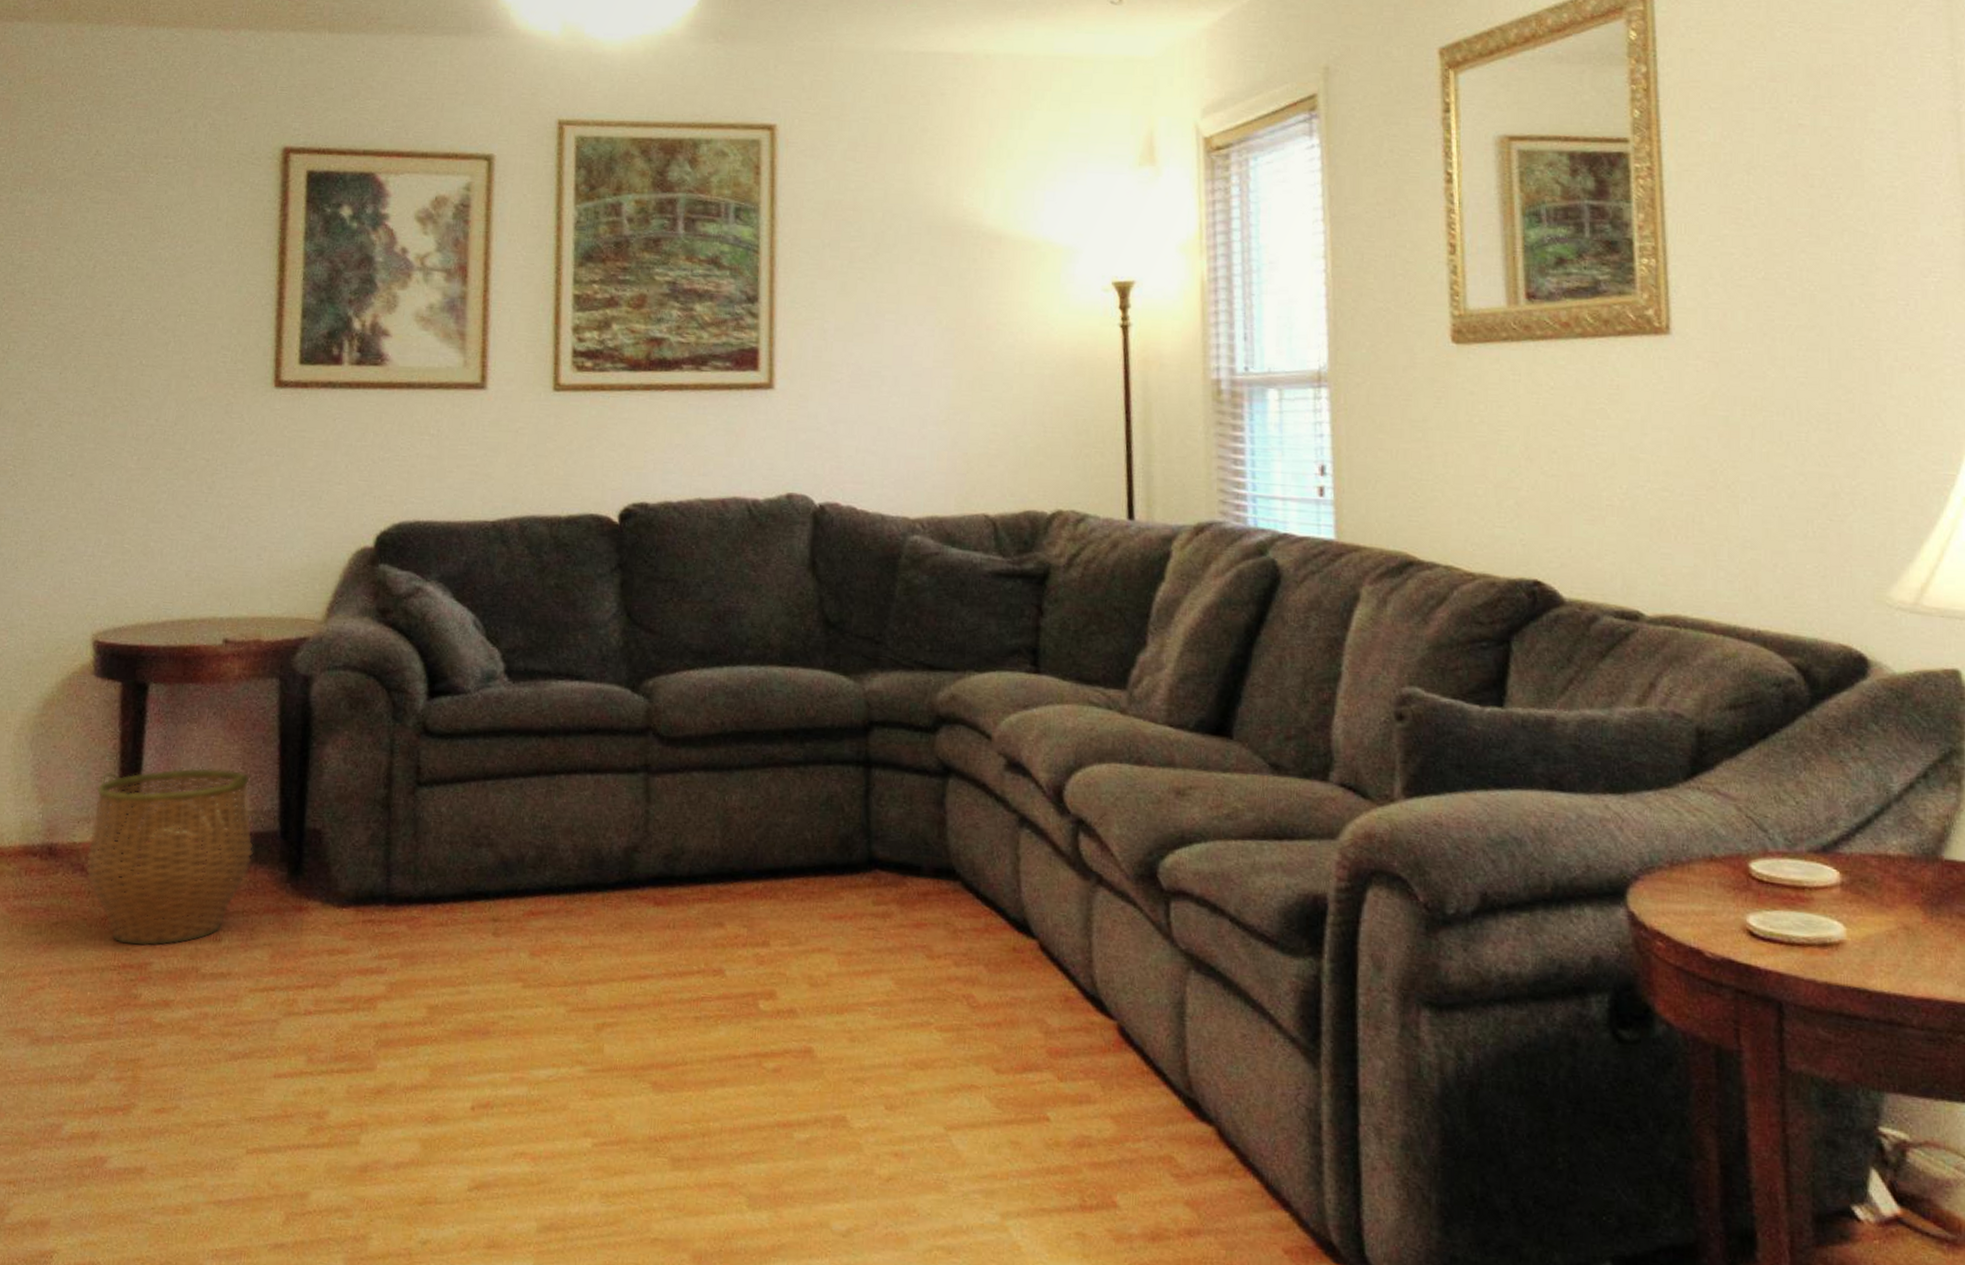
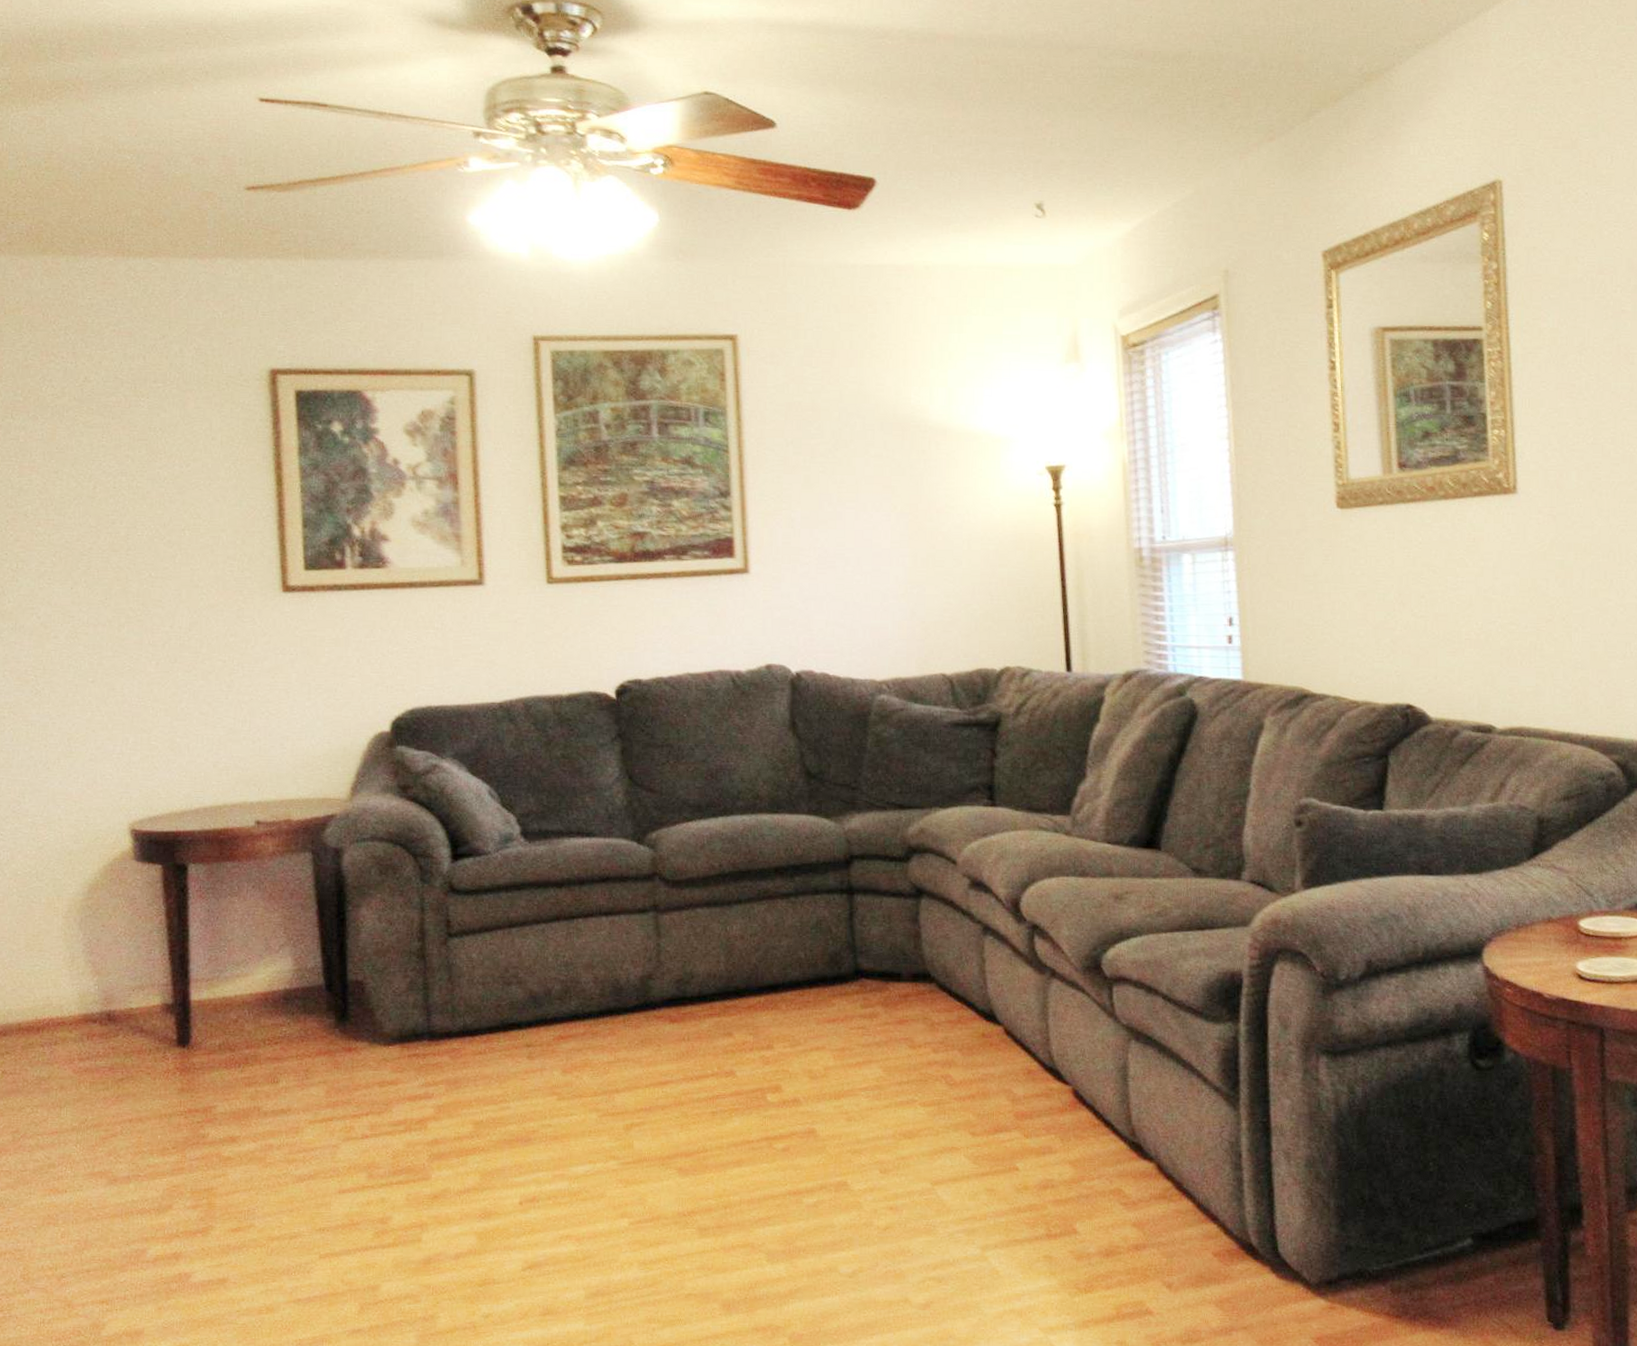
basket: present [86,768,254,946] -> none [145,935,301,1092]

